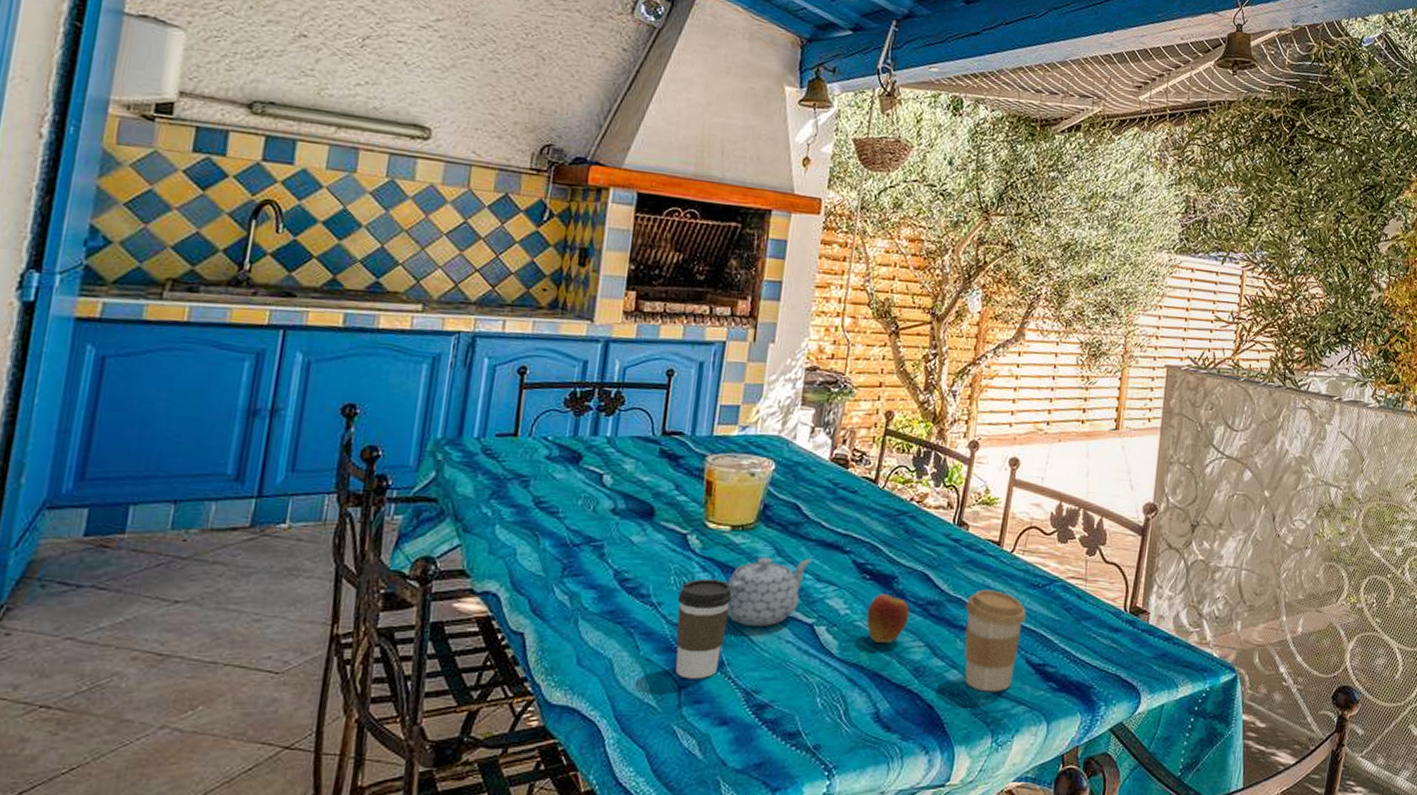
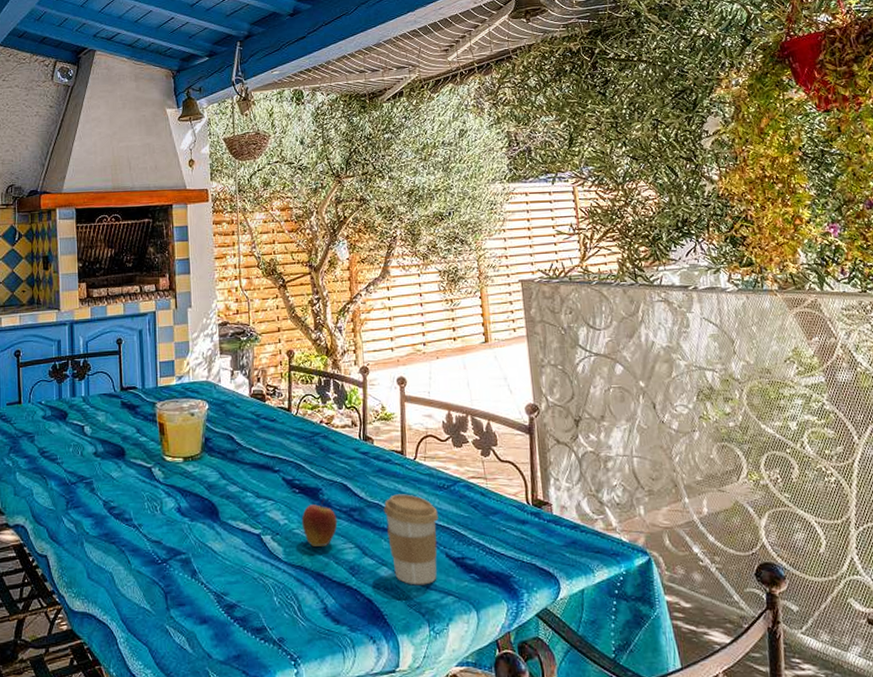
coffee cup: present [675,578,733,679] -> none [152,502,194,586]
teapot: present [727,556,811,626] -> none [188,479,249,539]

